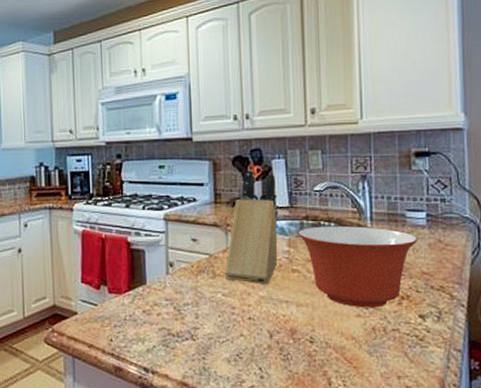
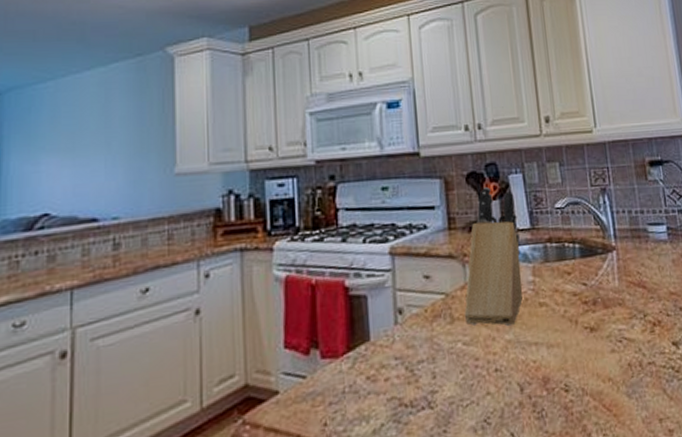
mixing bowl: present [298,225,418,308] -> none [542,245,662,342]

